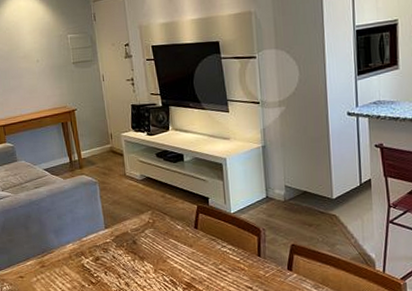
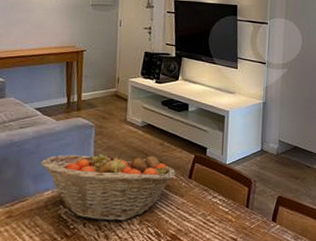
fruit basket: none [58,204,181,270] -> present [41,150,176,221]

